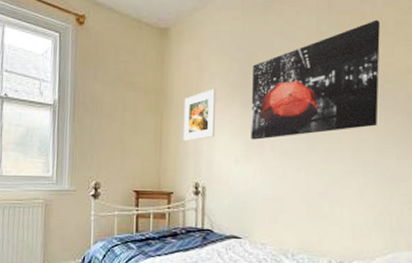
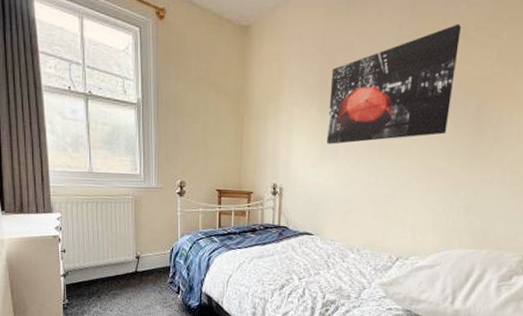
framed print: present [183,89,216,141] -> none [263,92,296,144]

